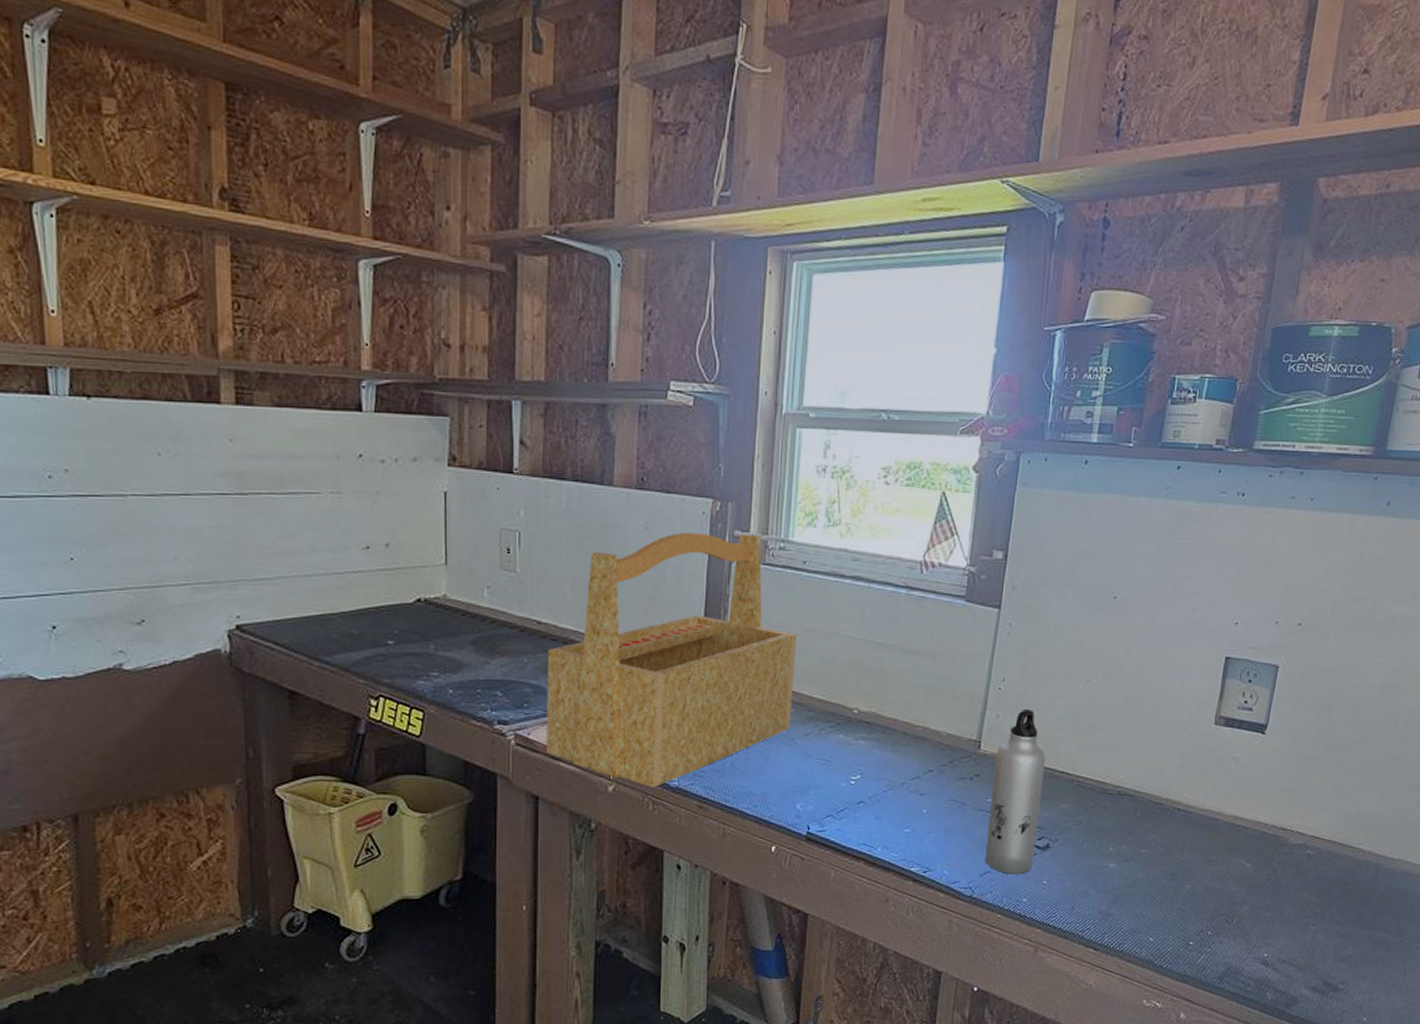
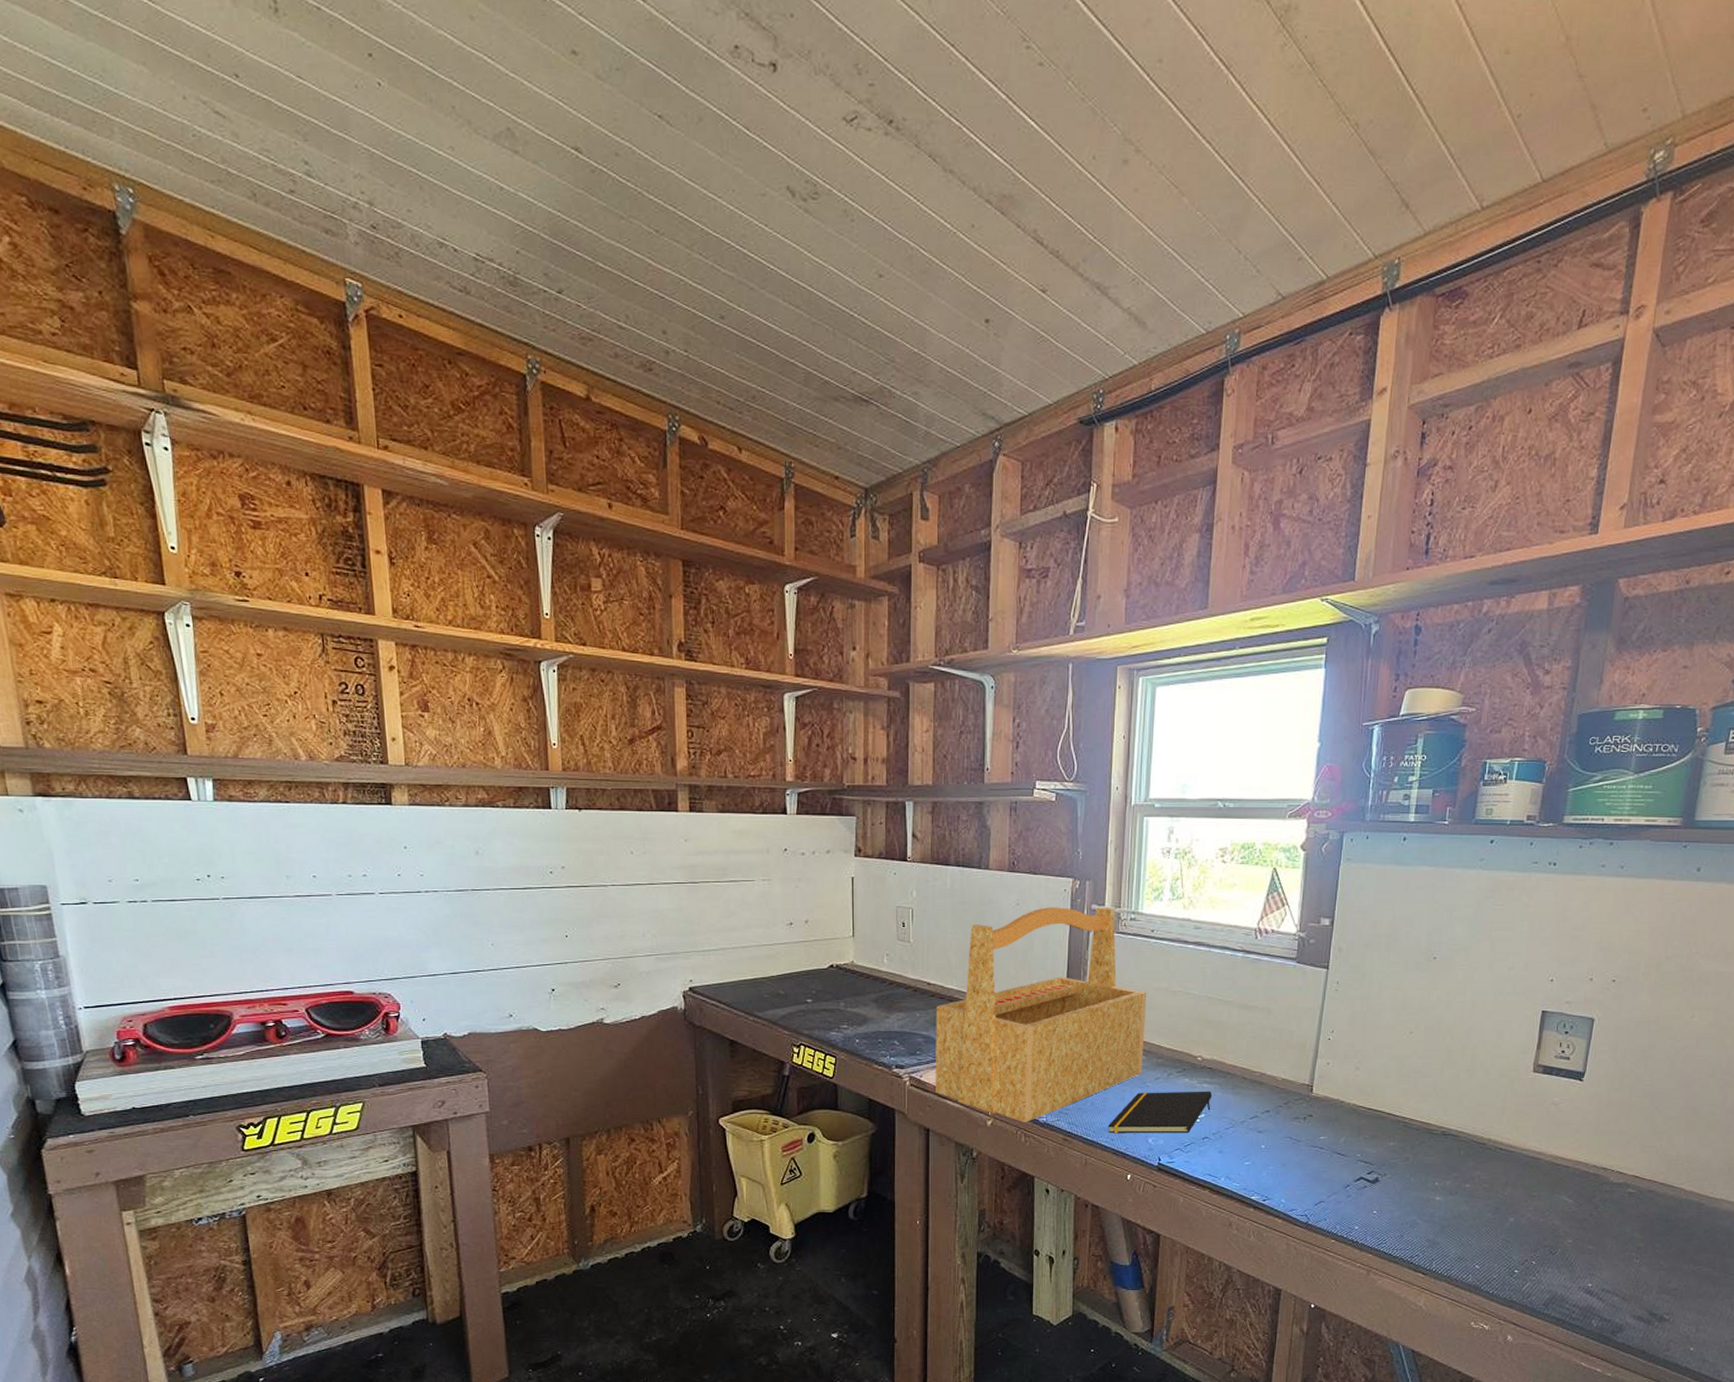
notepad: none [749,748,869,799] -> present [1107,1091,1212,1134]
water bottle: present [984,708,1046,875] -> none [1318,1057,1373,1205]

